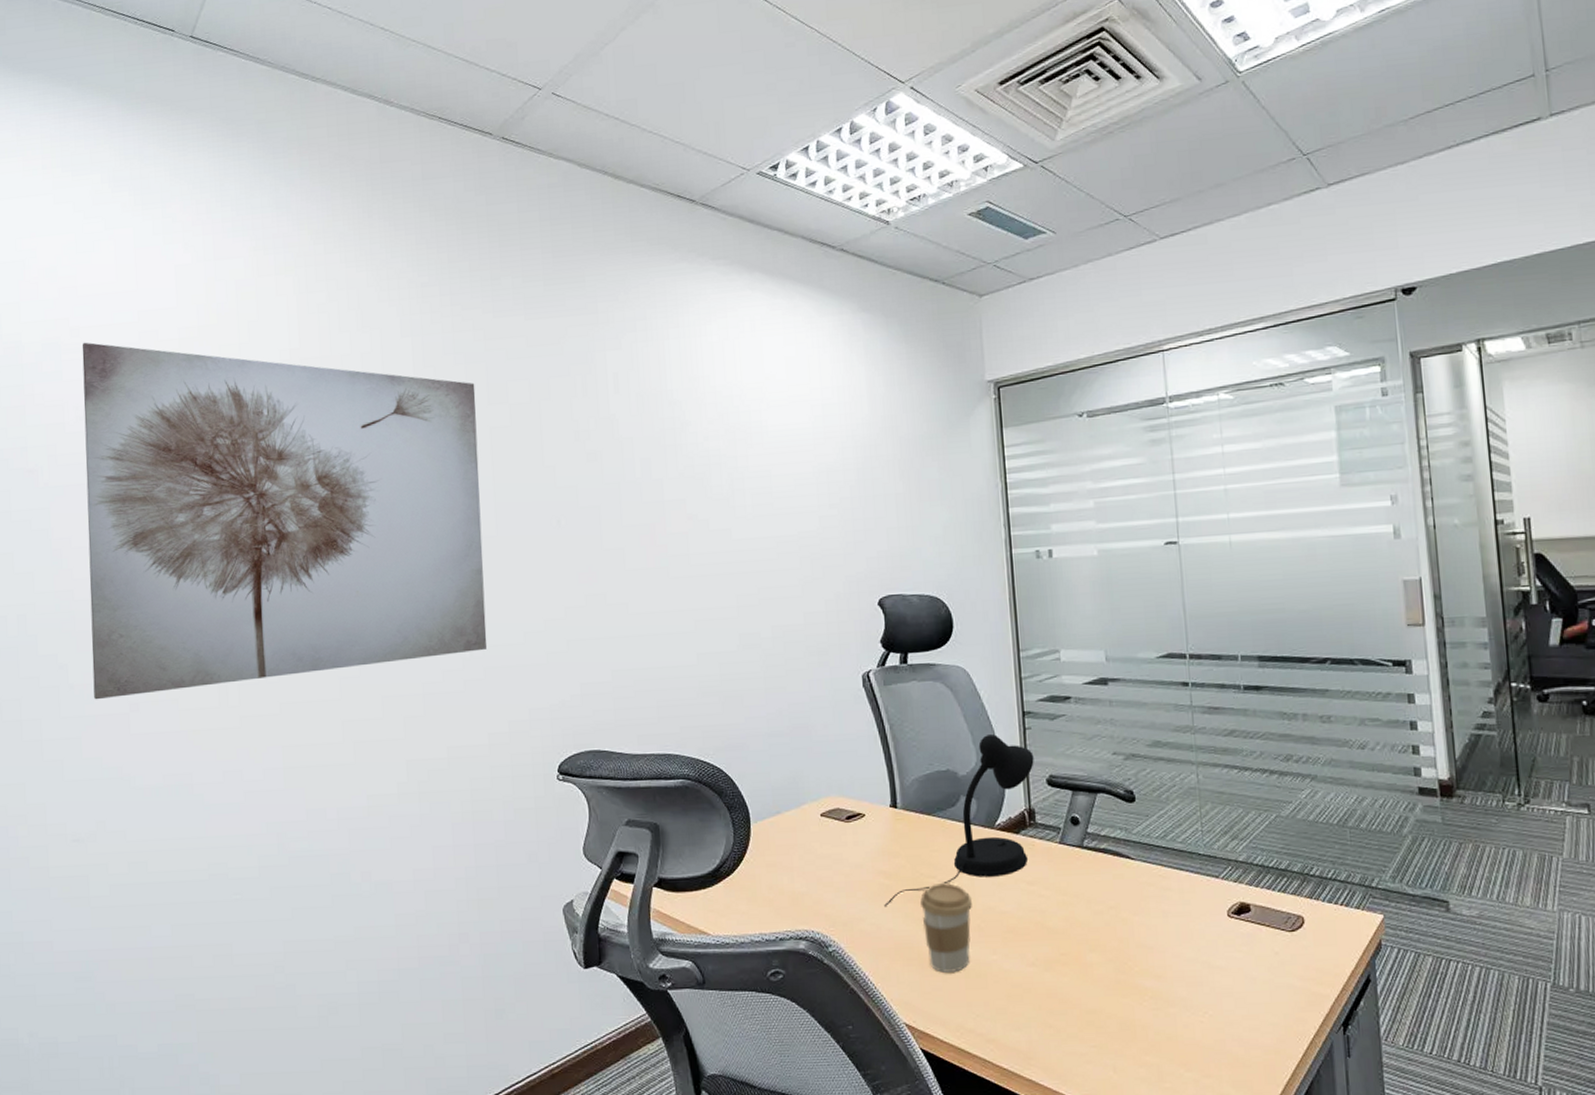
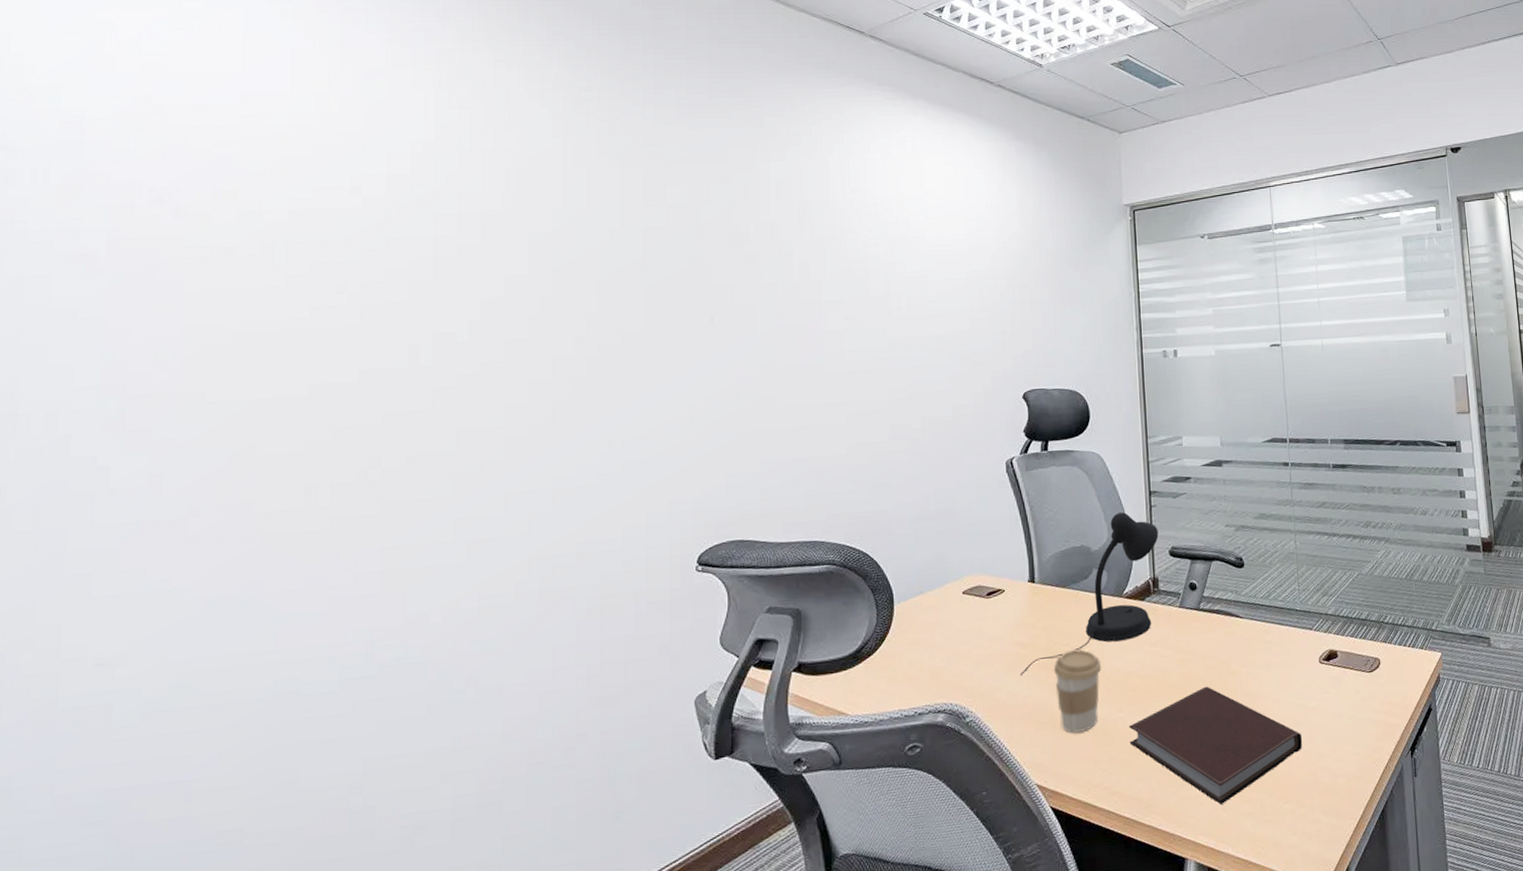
wall art: present [82,342,487,700] -> none [142,121,631,506]
notebook: none [1004,933,1208,1065] -> present [1129,686,1303,805]

